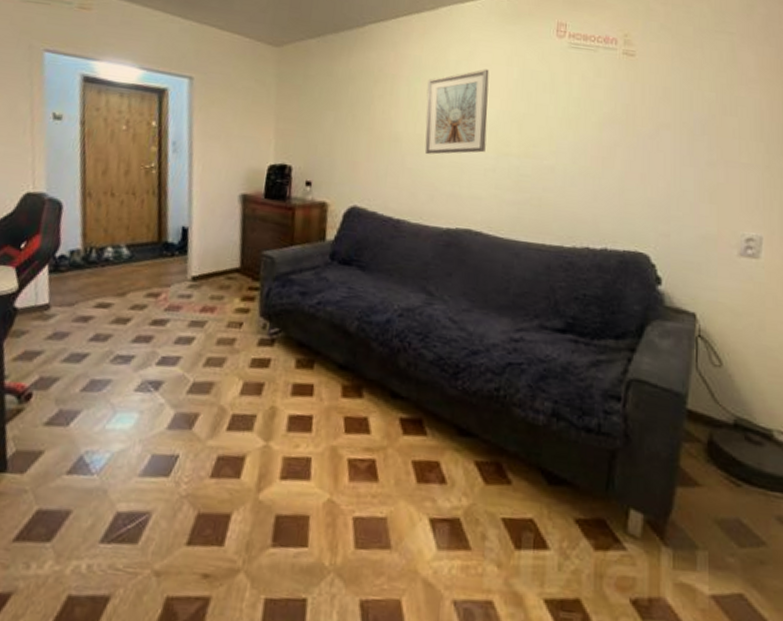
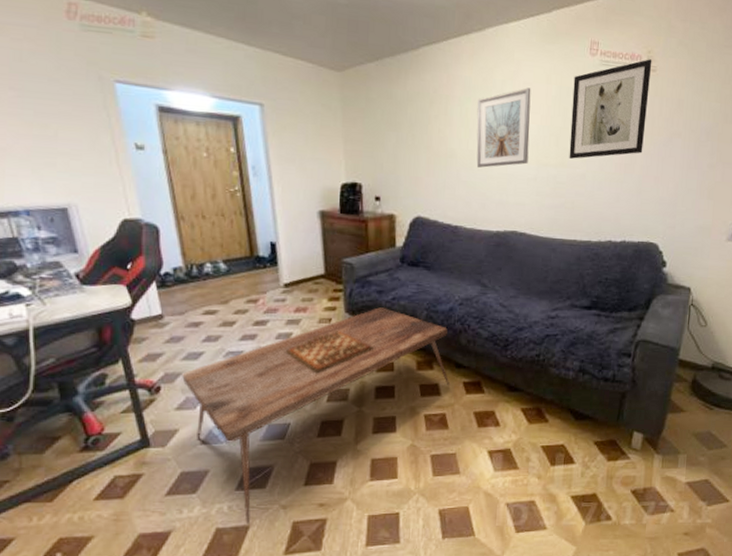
coffee table: none [58,312,384,595] -> present [182,307,451,525]
wall art: none [534,43,630,149] -> present [569,59,652,159]

